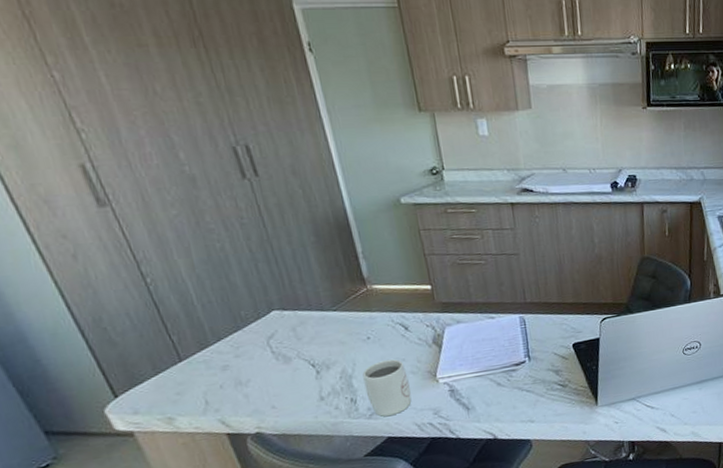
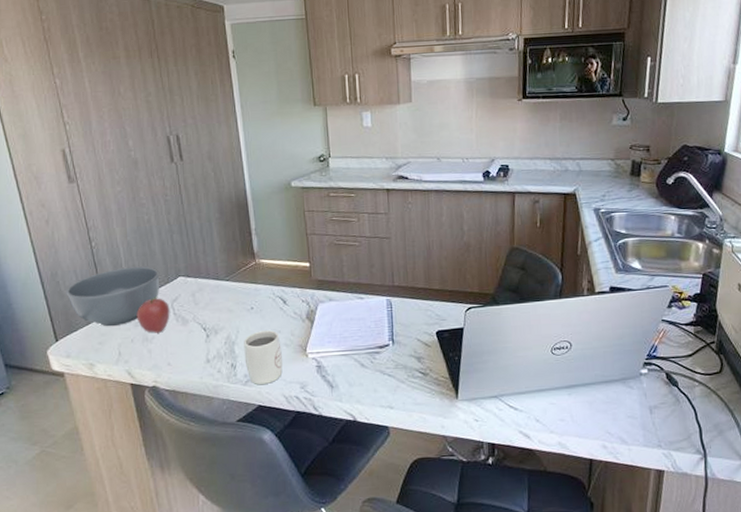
bowl: none [118,302,249,374] -> present [66,266,160,327]
fruit: none [222,335,267,376] -> present [136,297,170,333]

